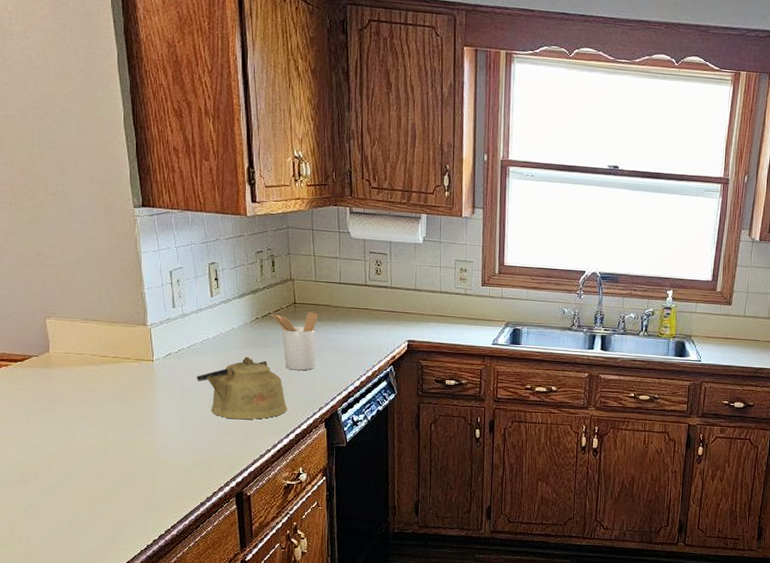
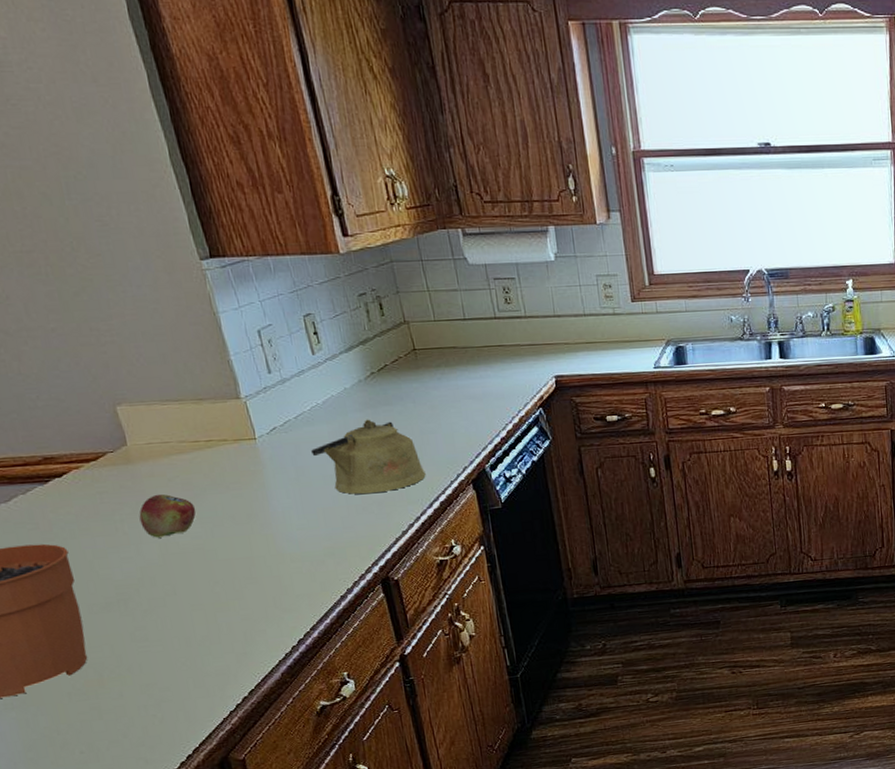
fruit: none [49,396,95,433] -> present [139,494,196,538]
utensil holder: present [271,312,318,371] -> none [389,357,450,428]

